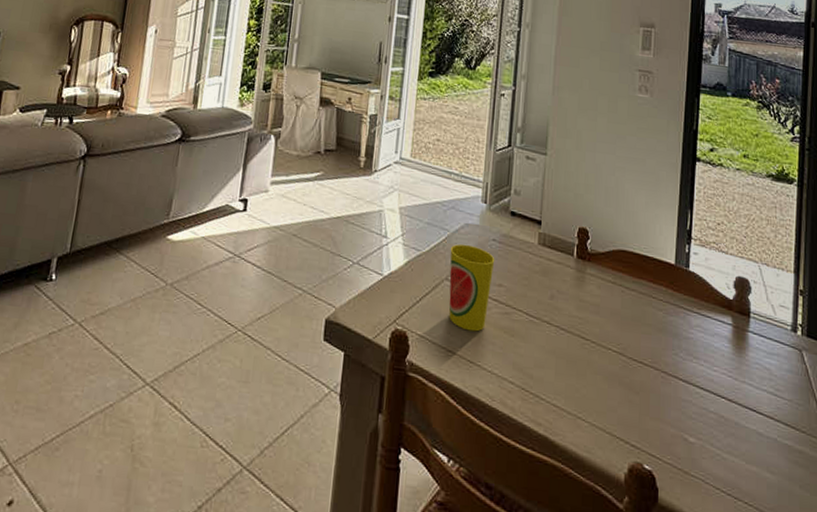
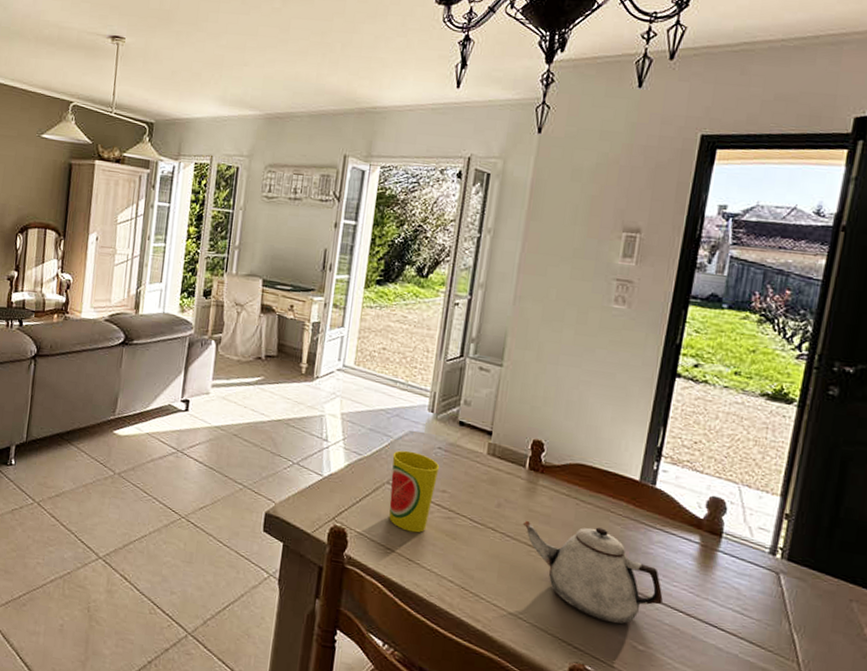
teapot: none [575,311,706,416] -> present [522,520,663,625]

